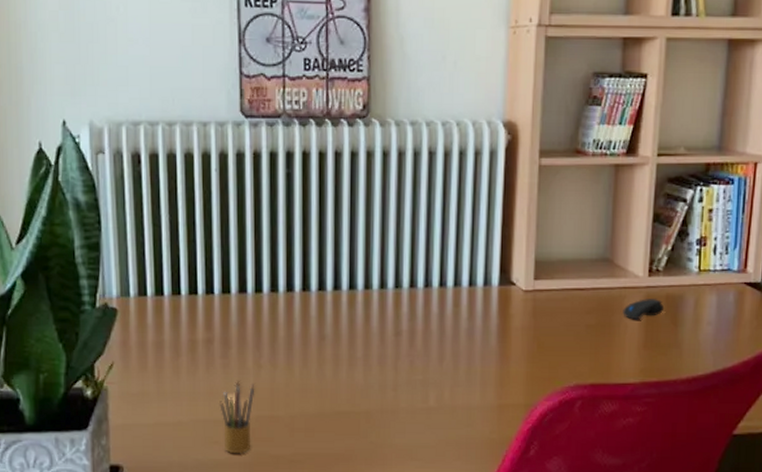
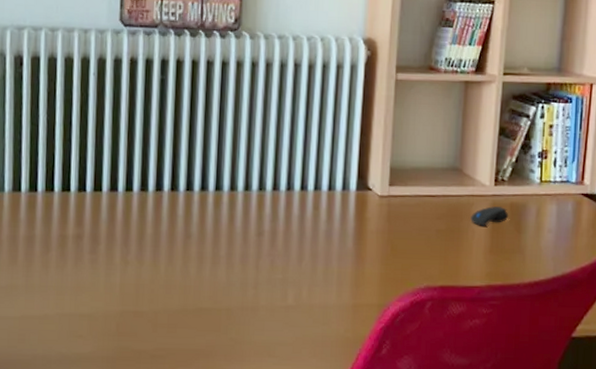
pencil box: present [220,382,255,454] -> none [86,277,121,348]

